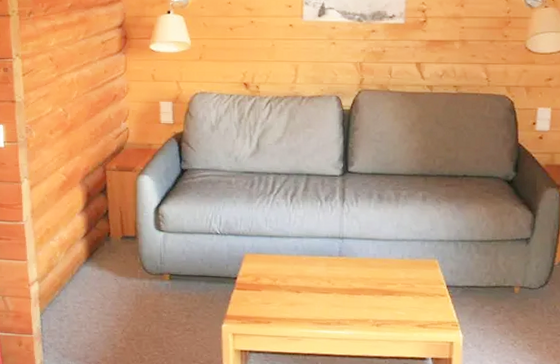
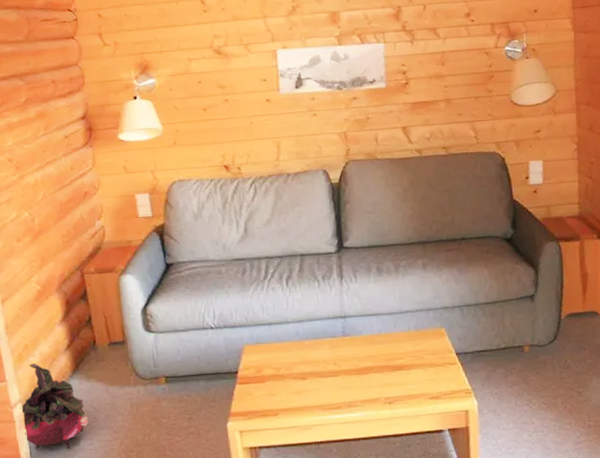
potted plant: none [37,247,96,330] -> present [20,363,88,450]

